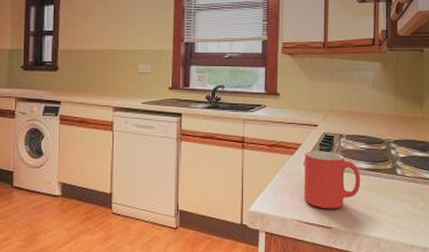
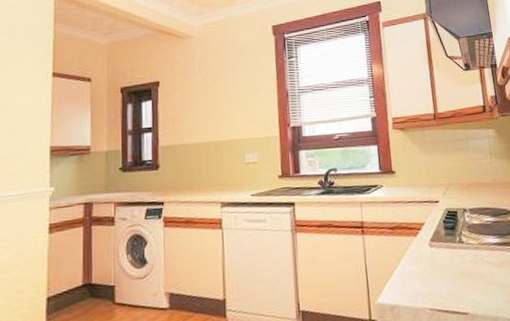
mug: present [303,151,361,209] -> none [429,228,493,293]

